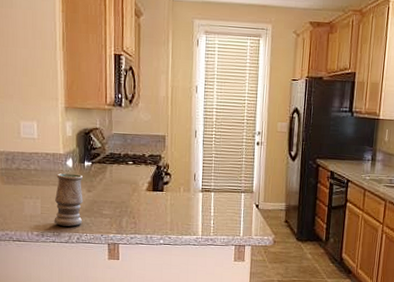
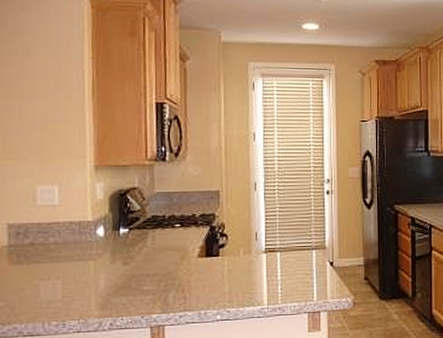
vase: present [54,173,83,227] -> none [79,243,118,310]

